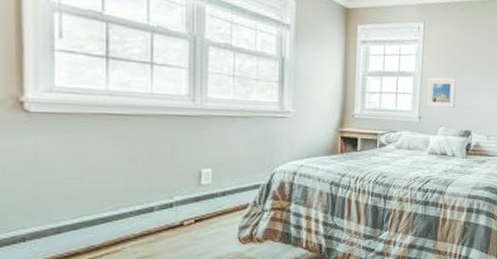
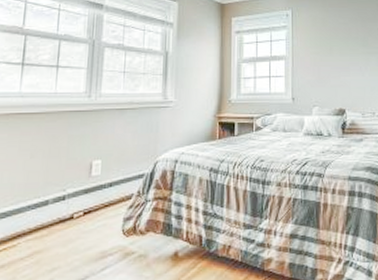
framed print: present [426,77,456,108] -> none [299,59,327,89]

